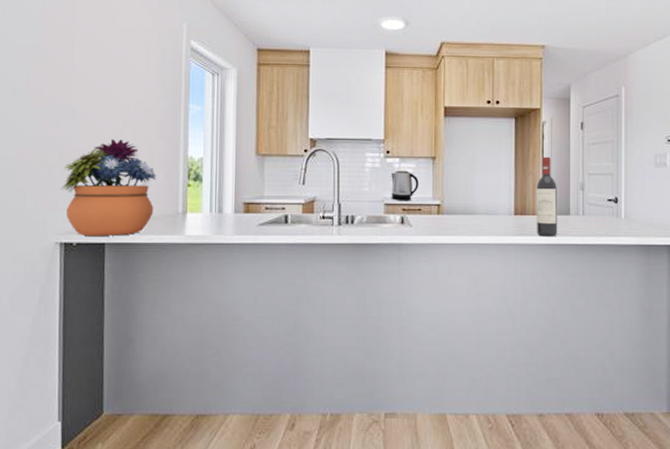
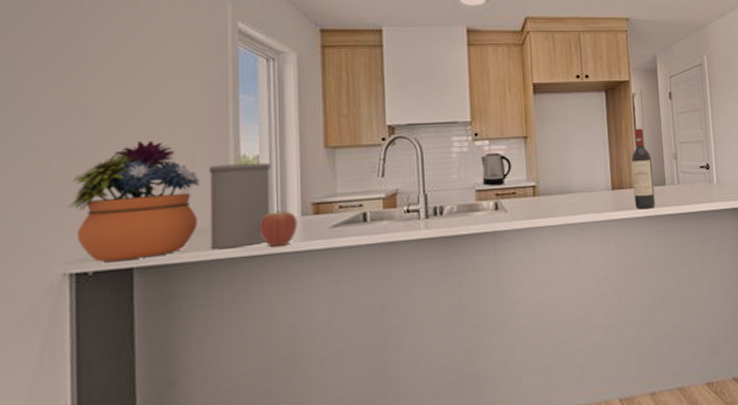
canister: none [162,163,212,235] -> present [210,162,271,250]
fruit: none [200,206,231,237] -> present [259,210,298,247]

